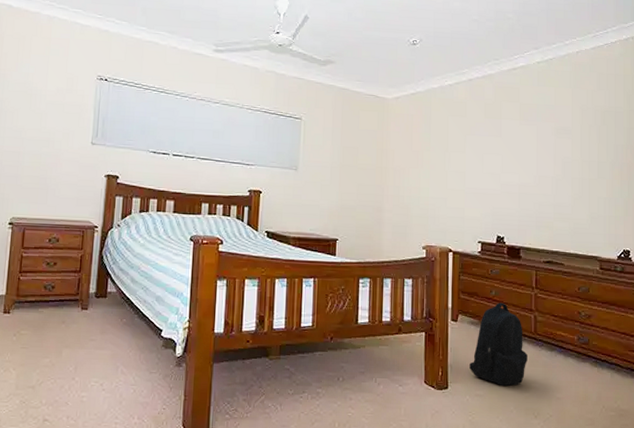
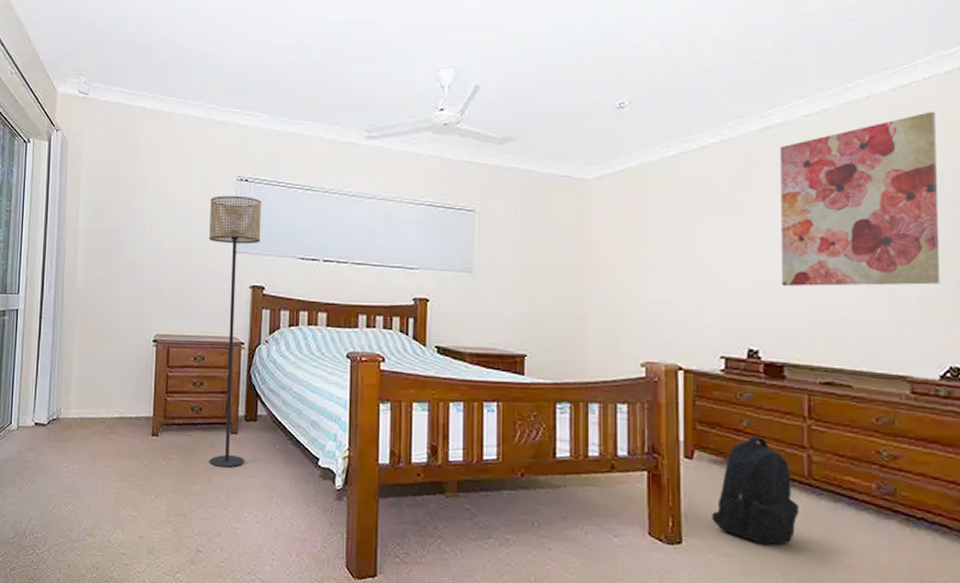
floor lamp: none [60,92,119,342] -> present [209,195,262,468]
wall art: none [521,66,619,191] -> present [779,111,941,286]

